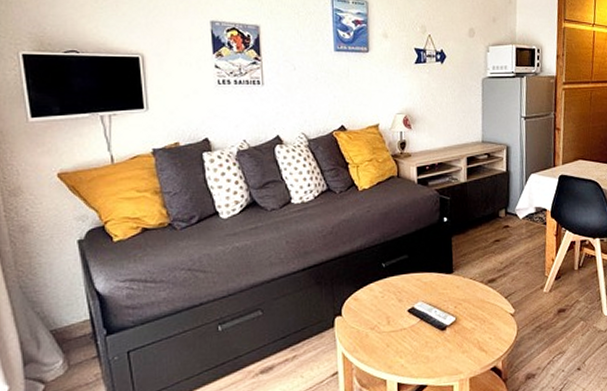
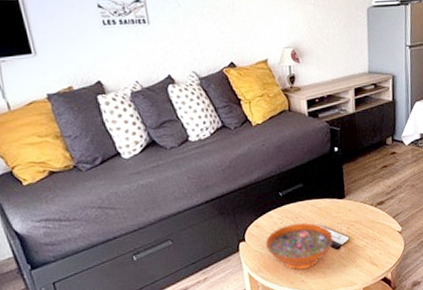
decorative bowl: none [363,298,438,352] -> present [265,223,333,270]

